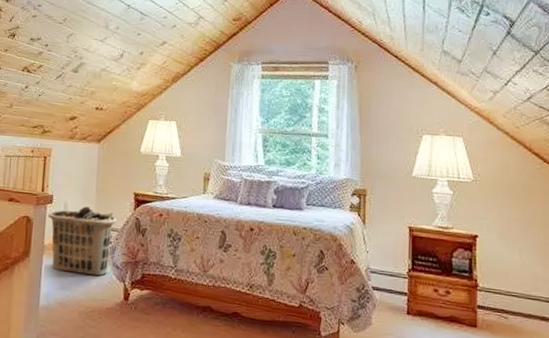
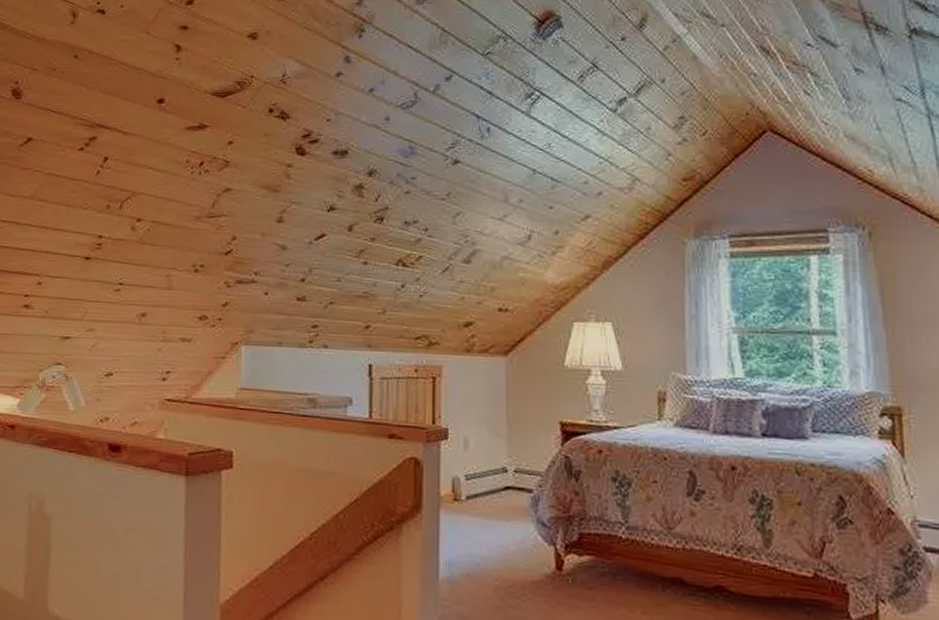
clothes hamper: present [48,207,117,276] -> none [443,443,538,537]

